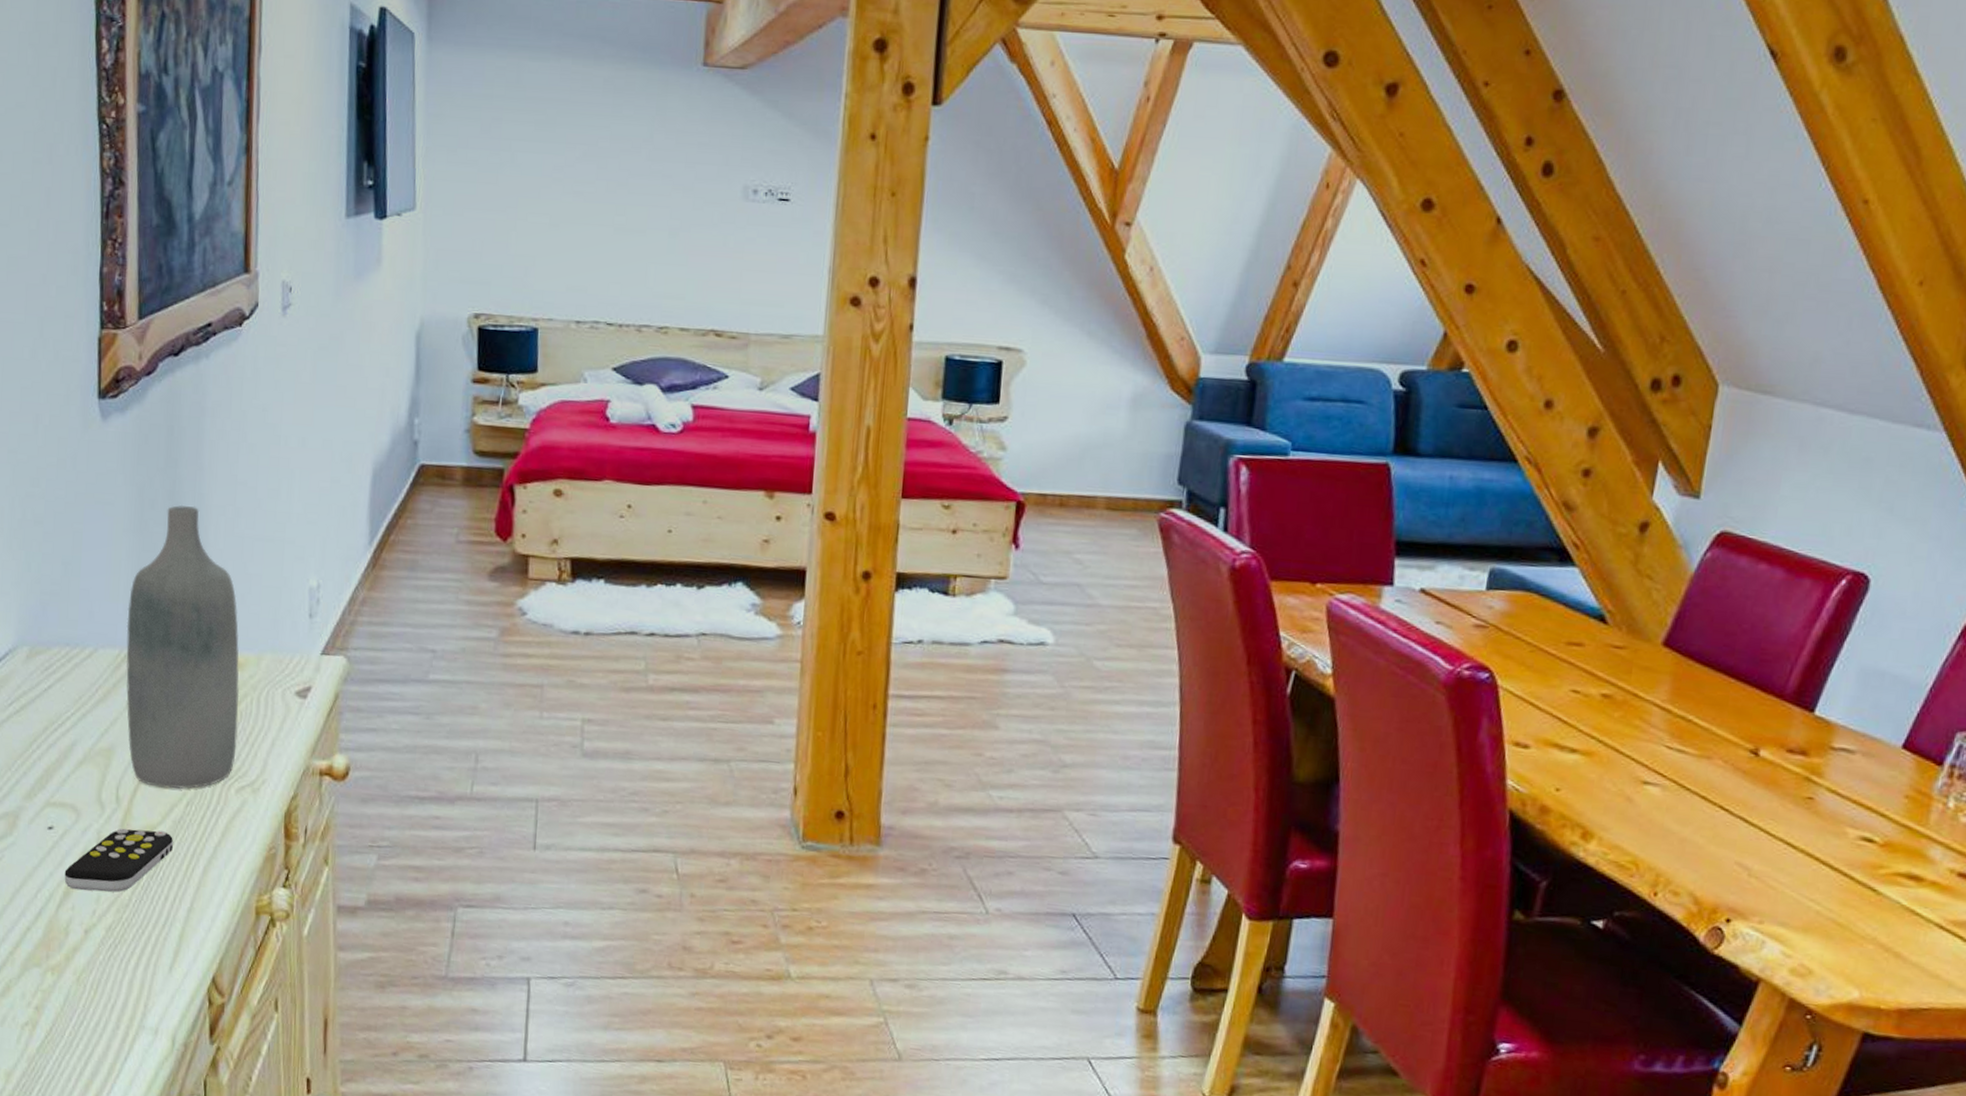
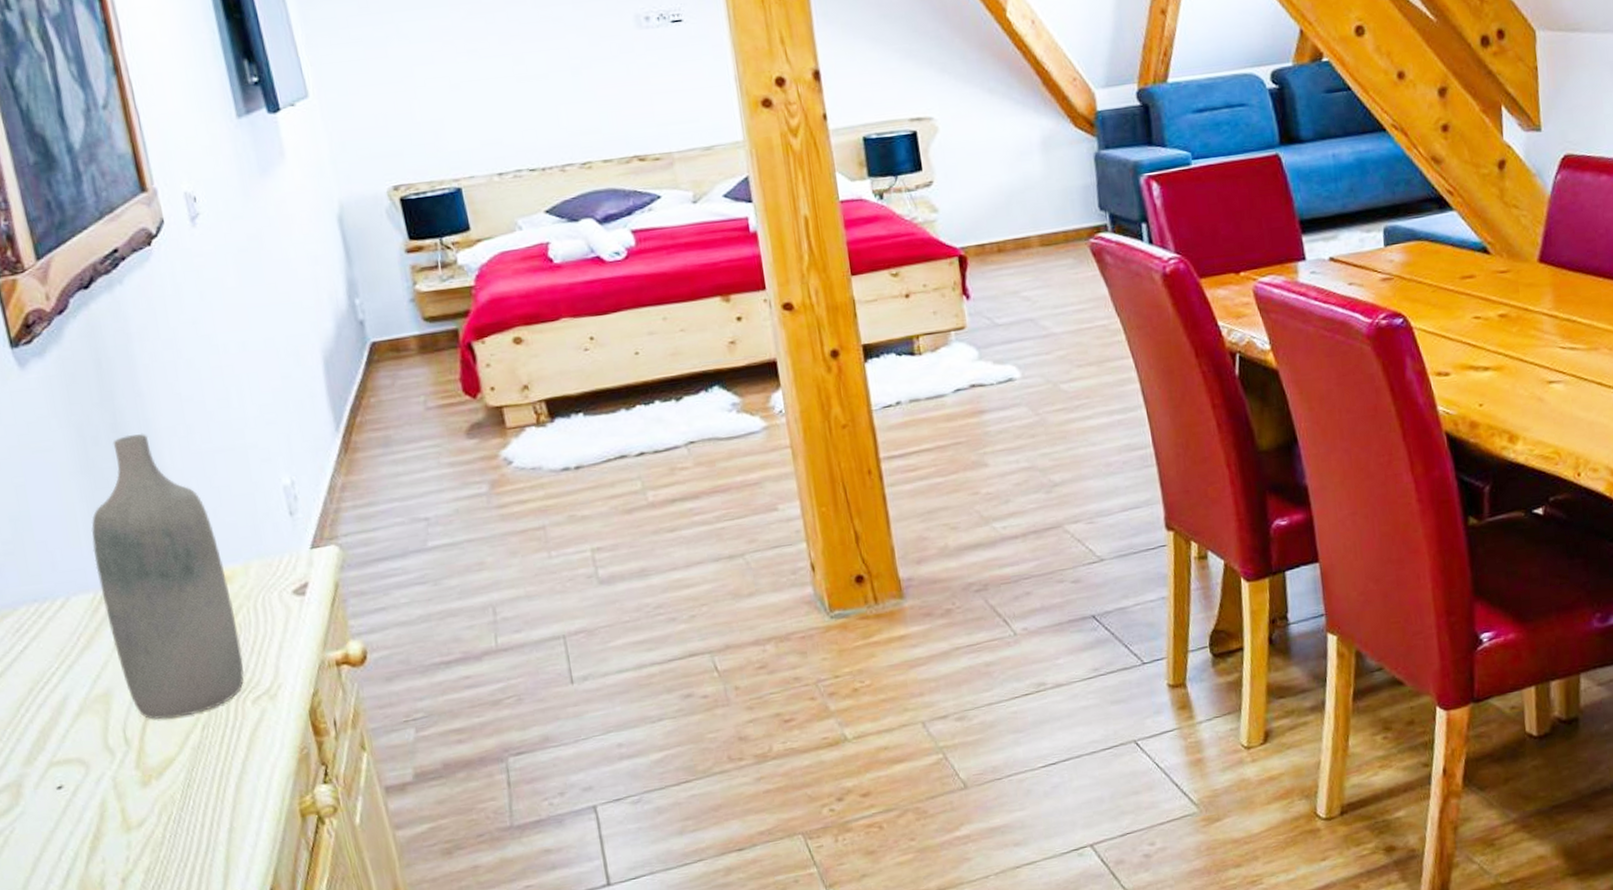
remote control: present [64,828,173,893] -> none [85,760,198,843]

